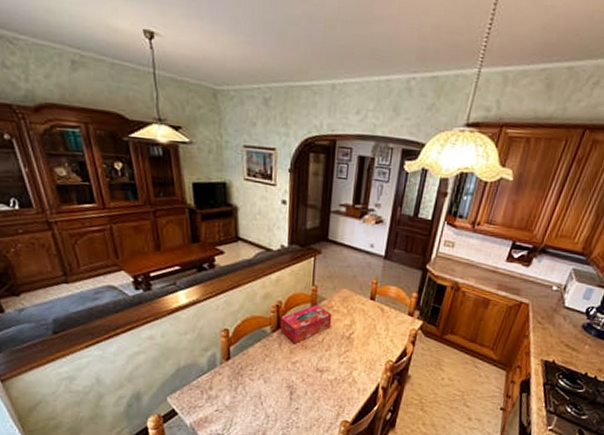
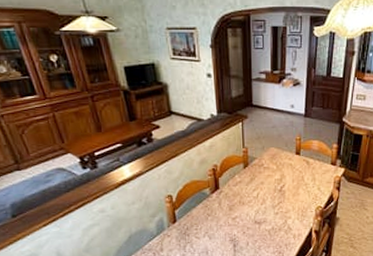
tissue box: present [280,304,332,344] -> none [218,164,264,202]

